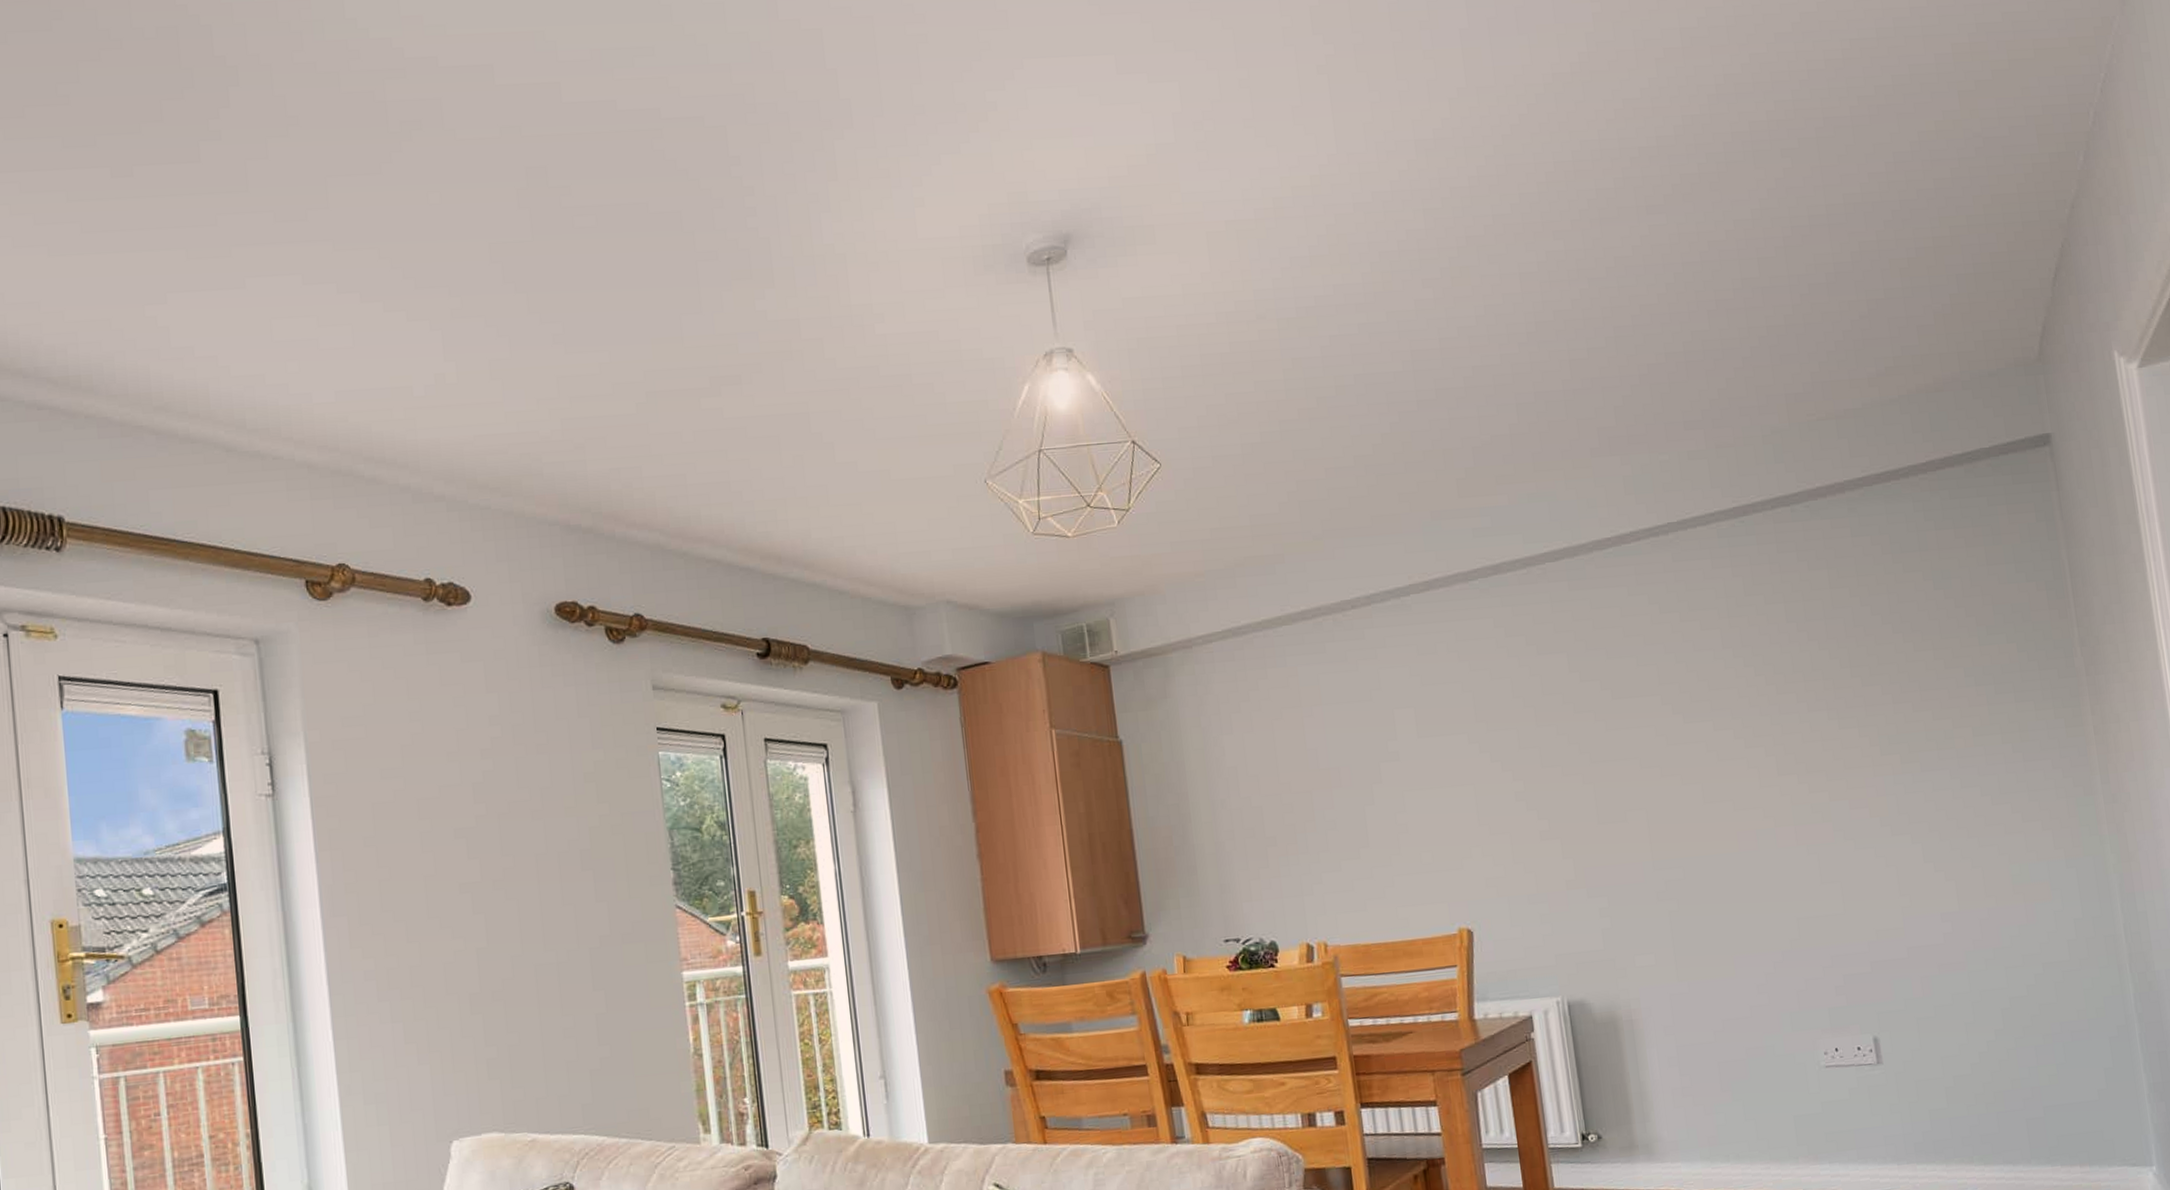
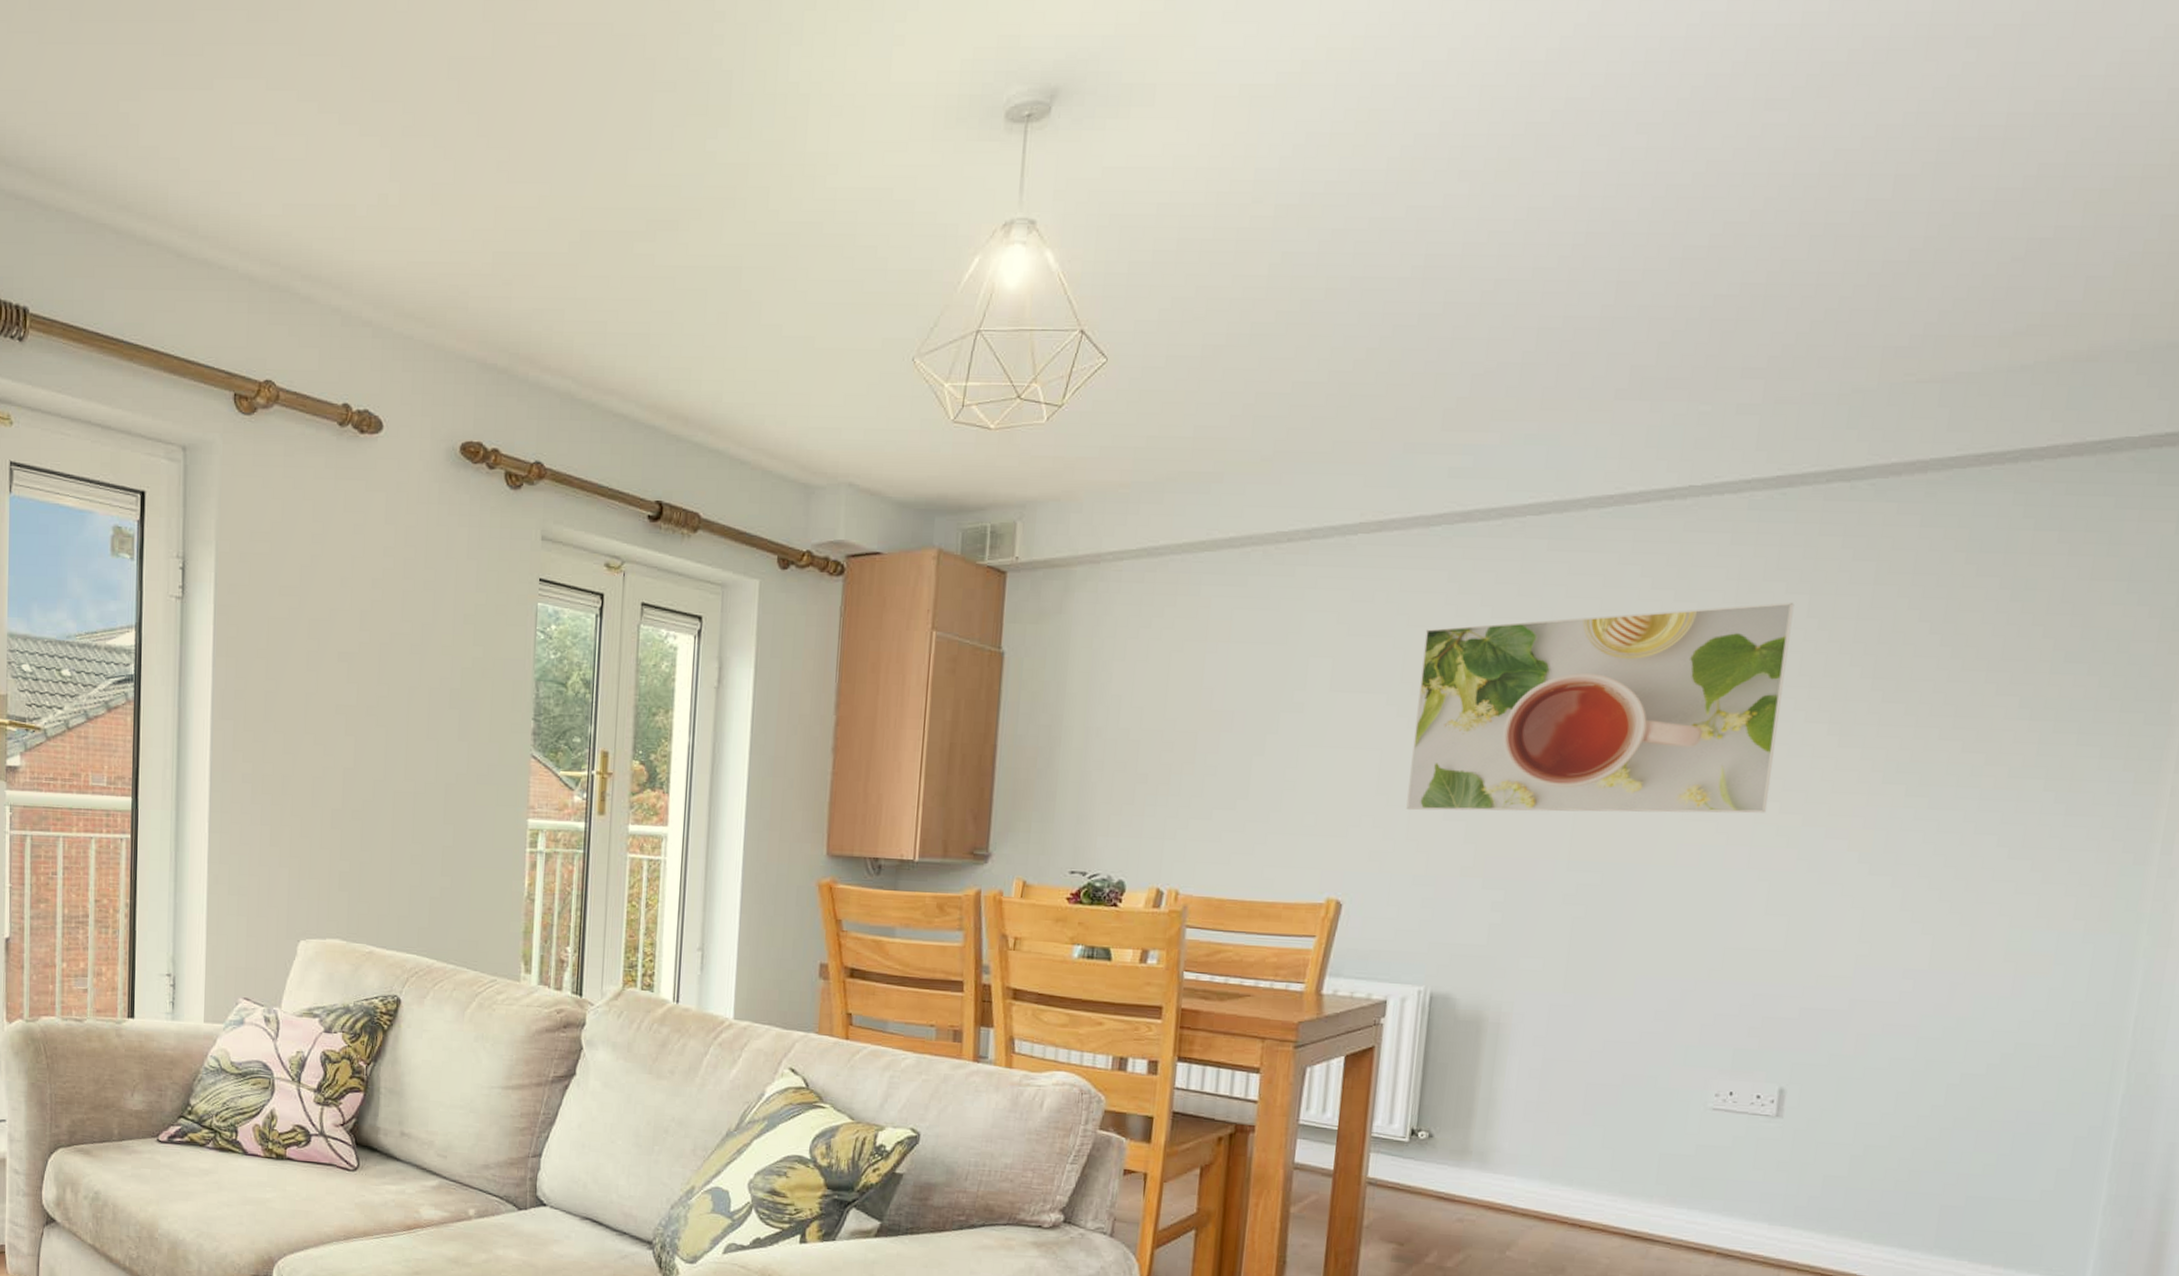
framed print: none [1486,612,1799,836] -> present [1406,603,1794,814]

